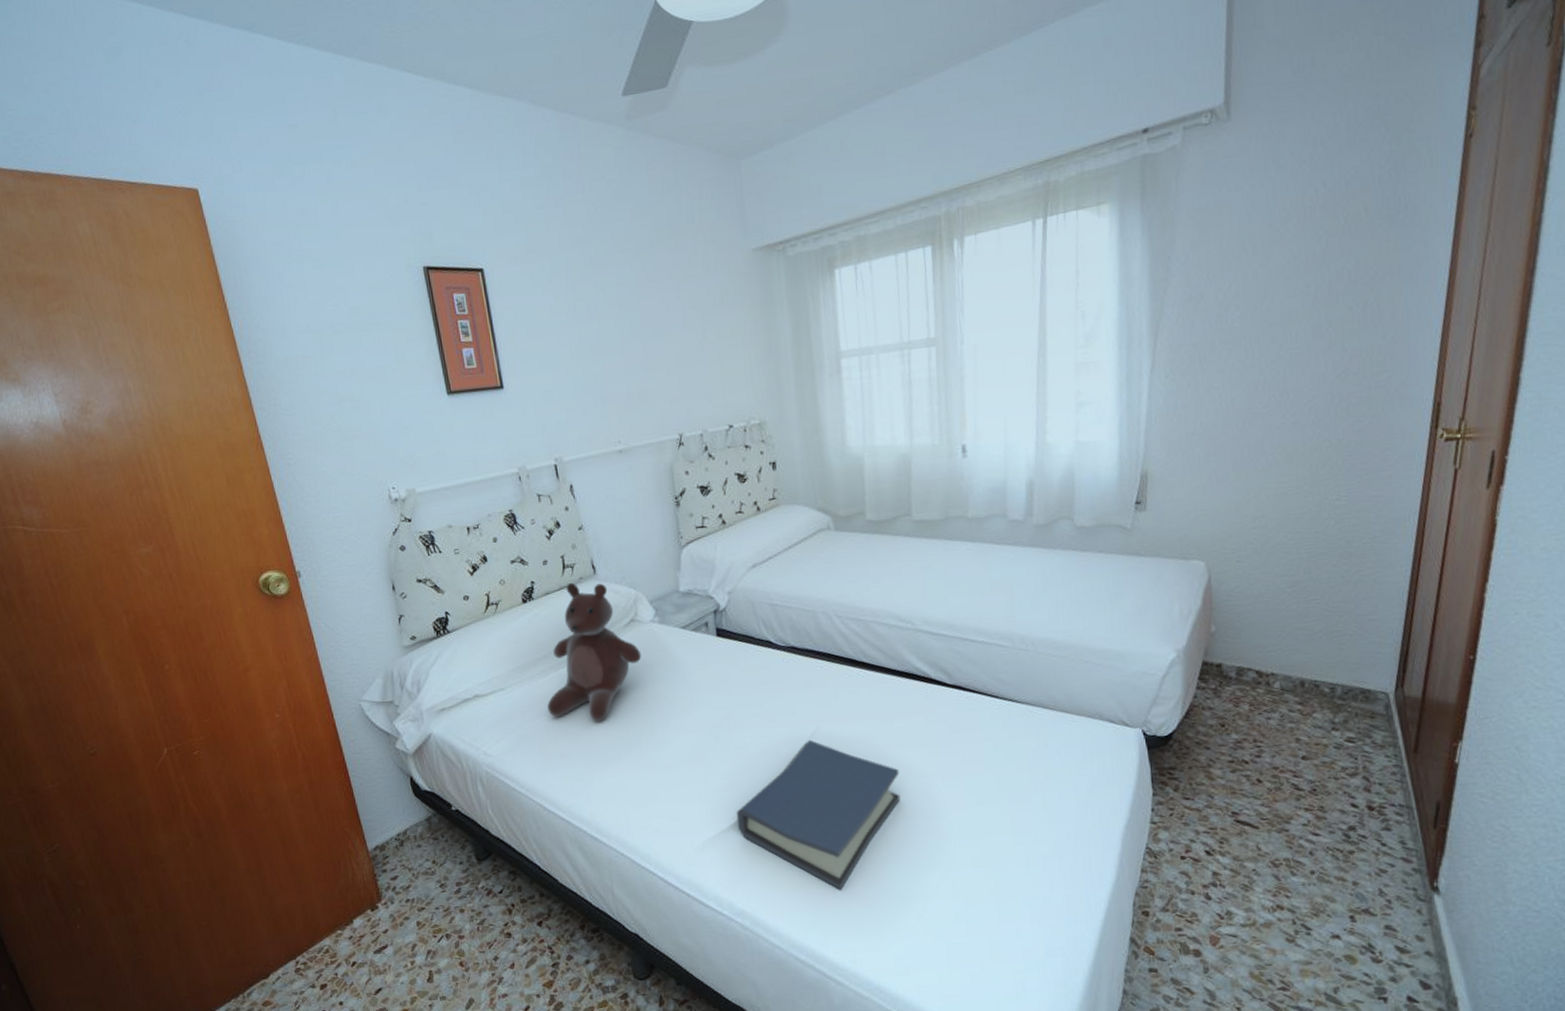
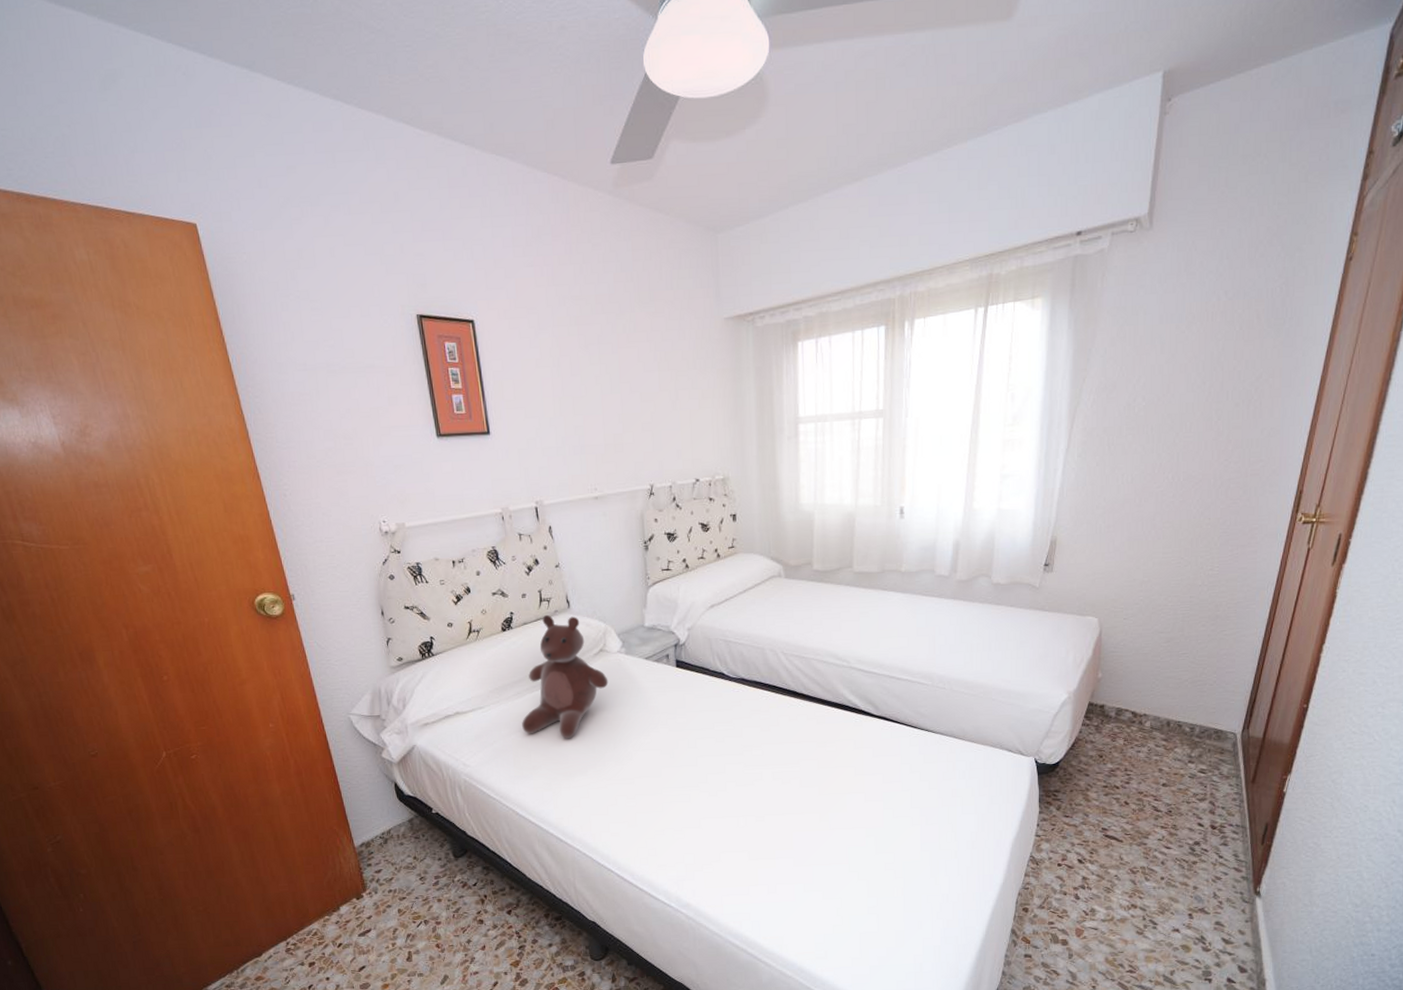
hardback book: present [736,739,901,890] -> none [686,759,829,887]

